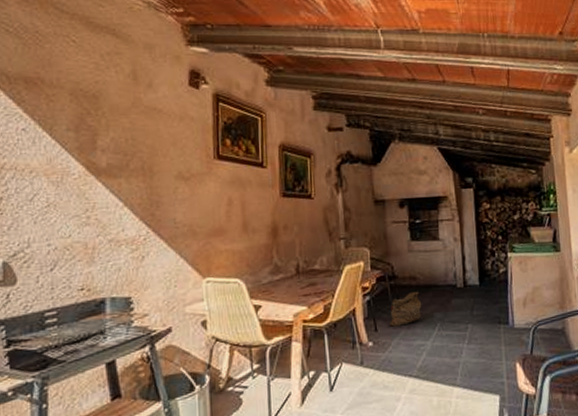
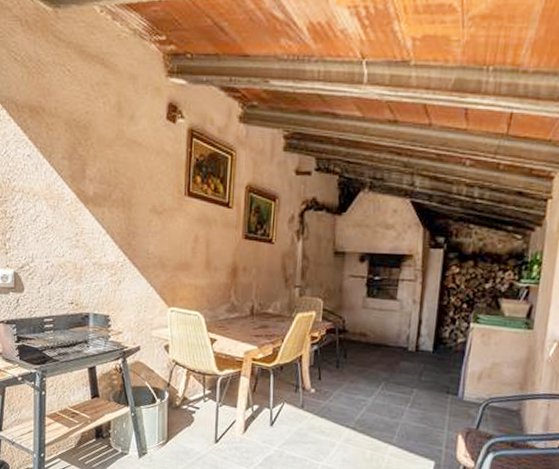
bag: present [389,291,422,327] -> none [333,348,369,379]

